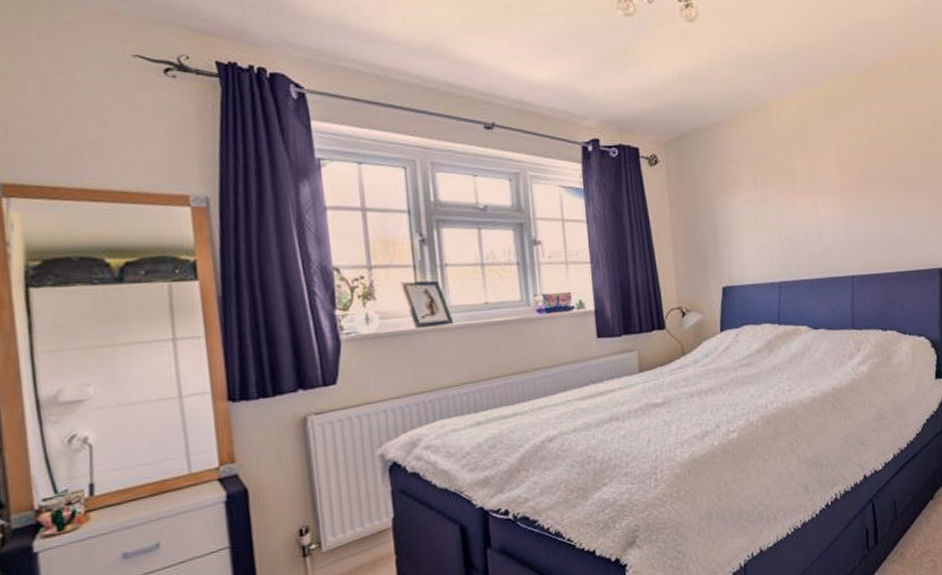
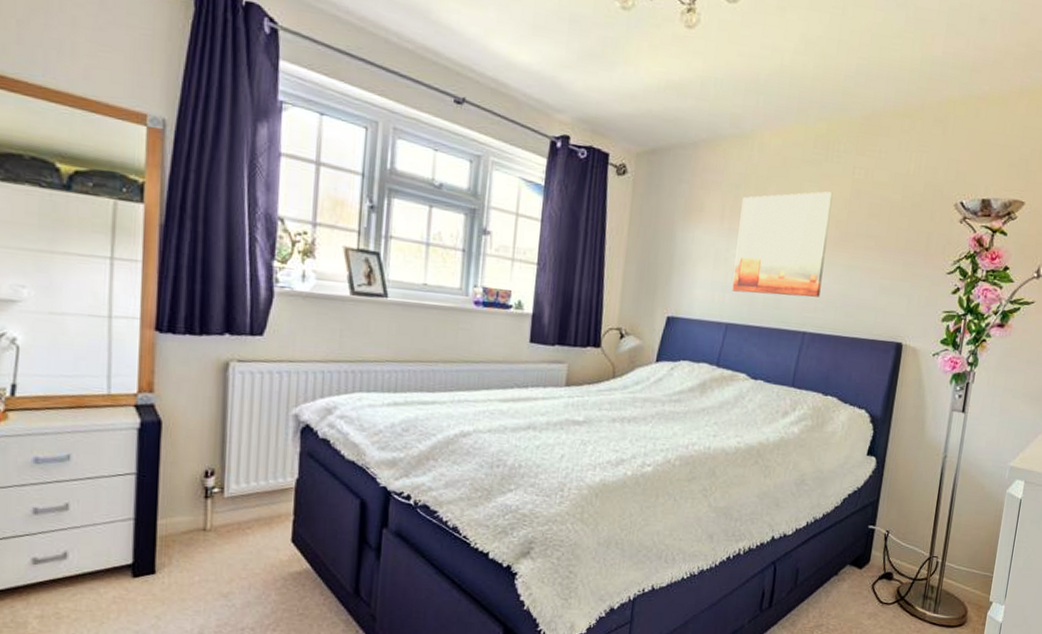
wall art: none [770,142,860,251] -> present [732,191,833,297]

